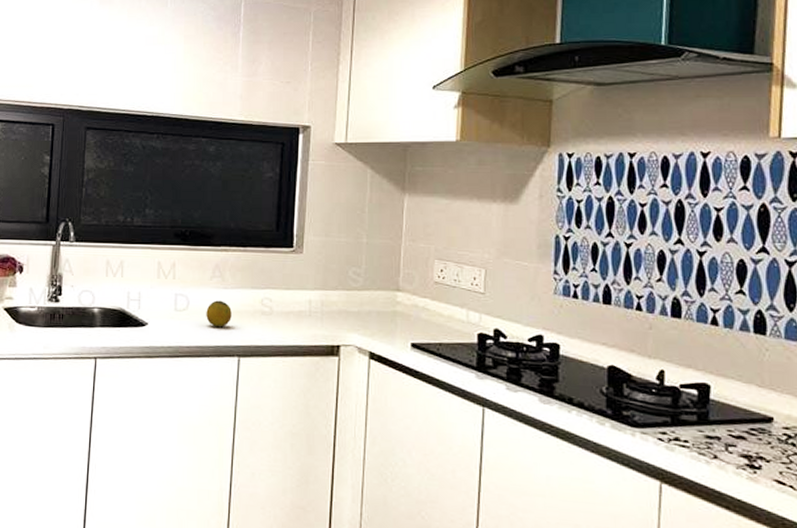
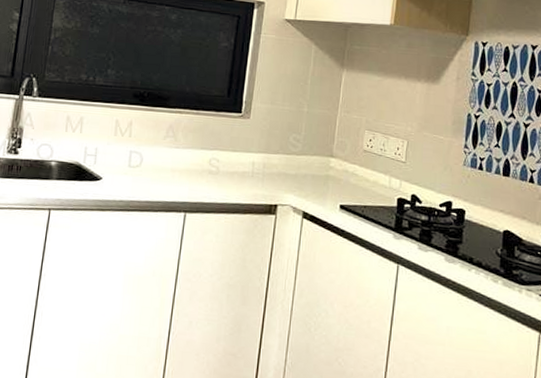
fruit: present [206,300,232,328] -> none [157,159,182,184]

